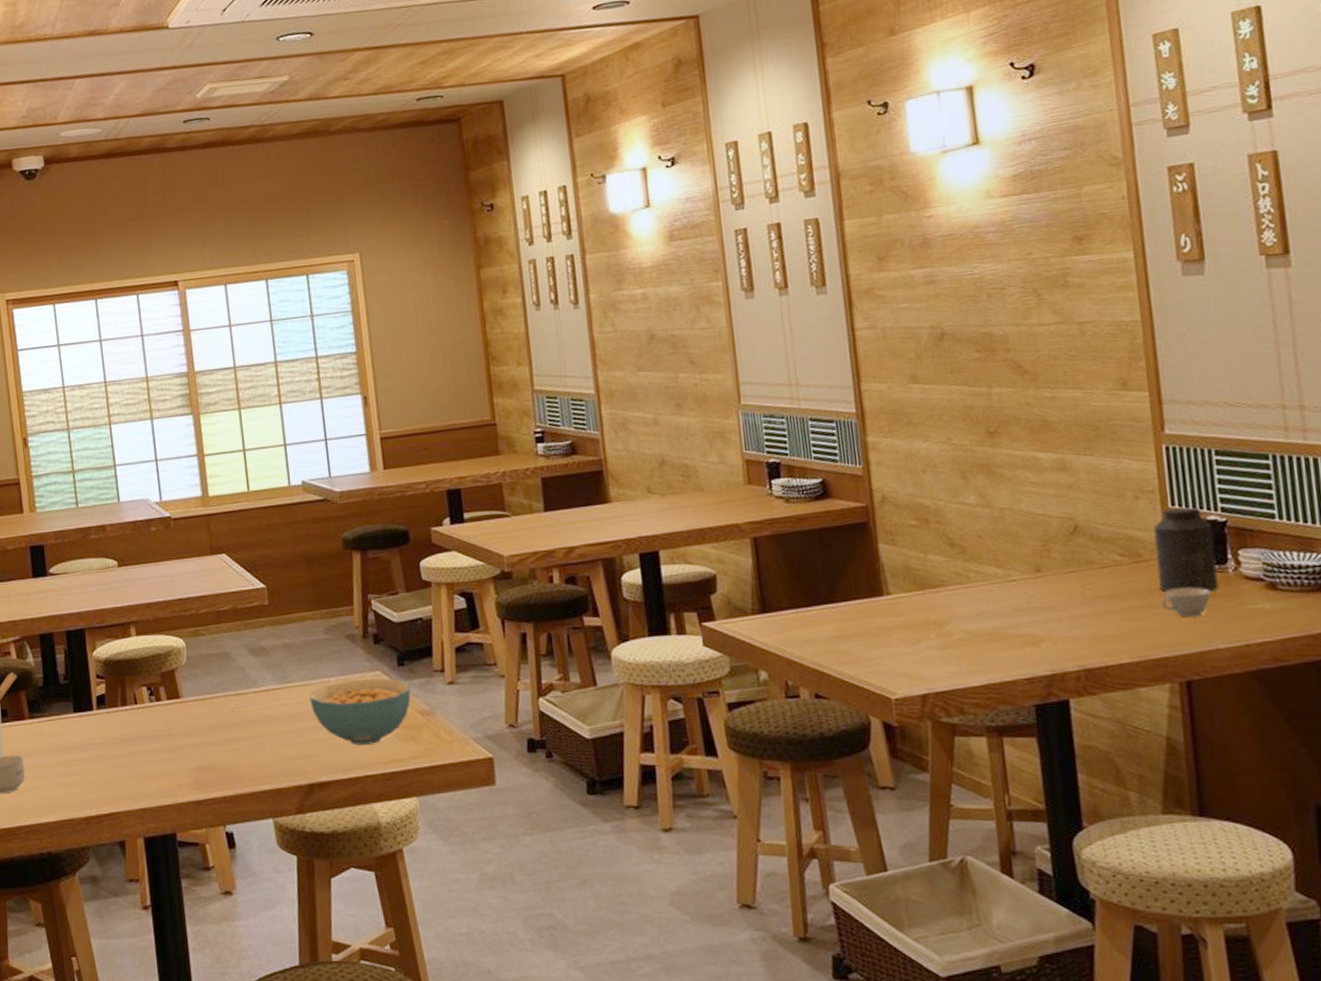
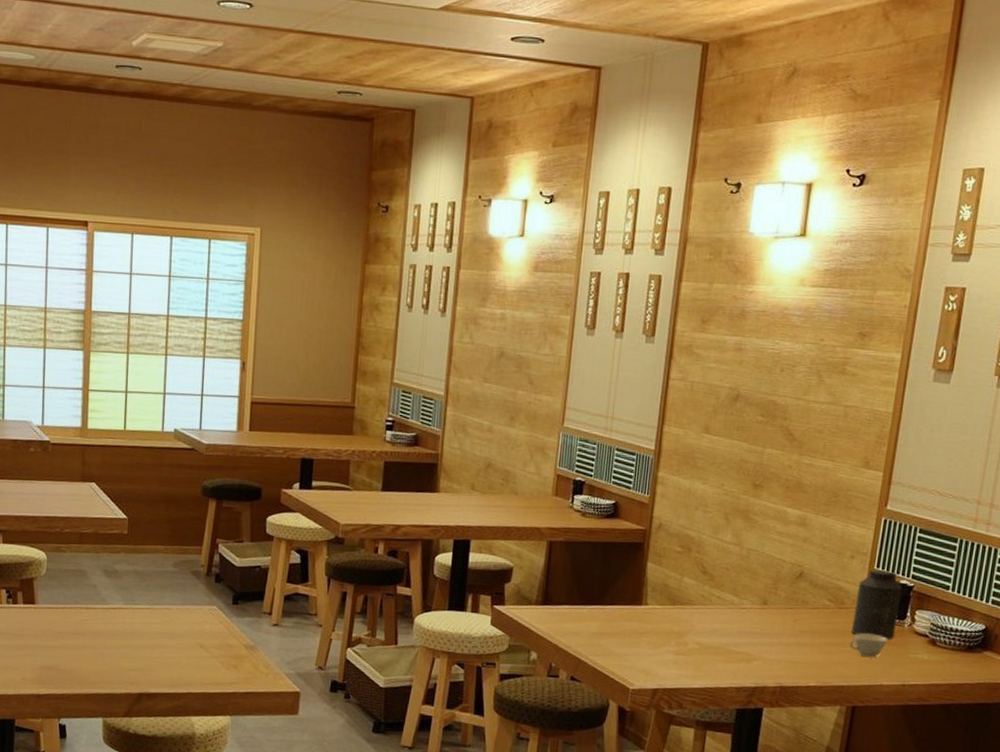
cereal bowl: present [309,678,411,745] -> none [151,610,241,667]

